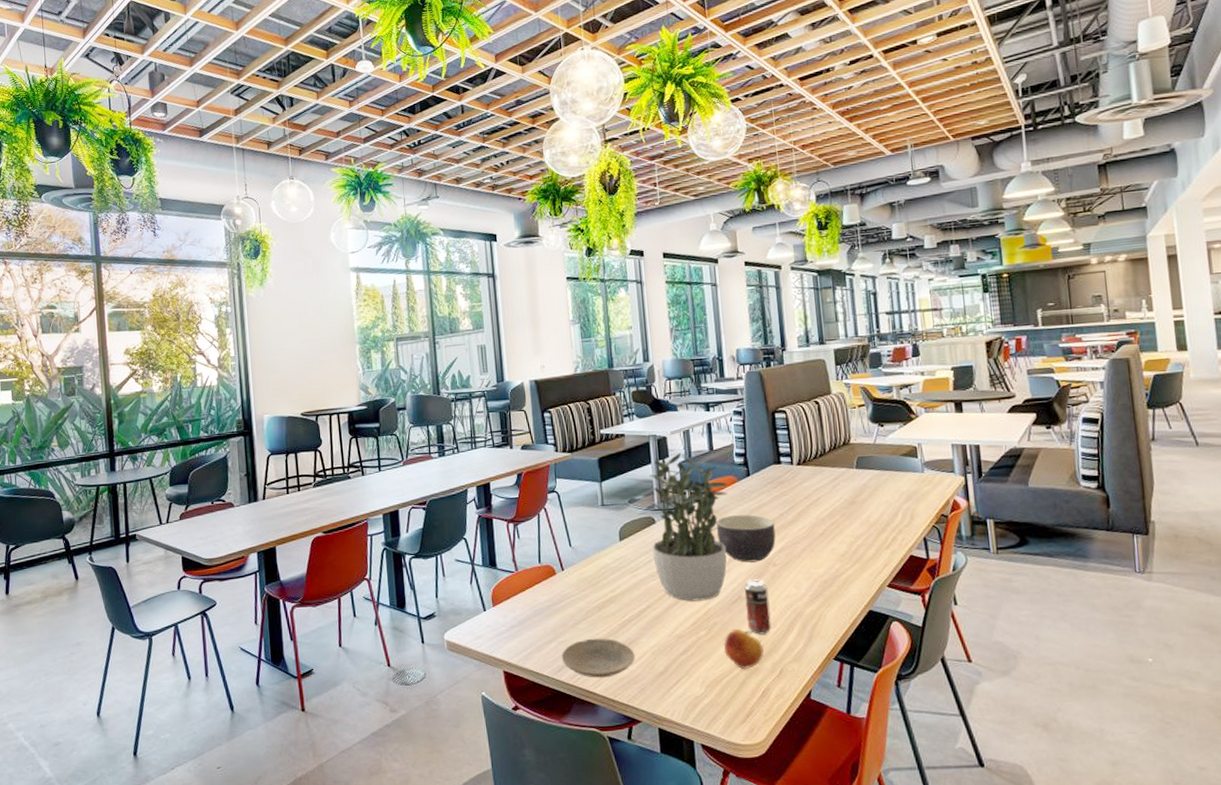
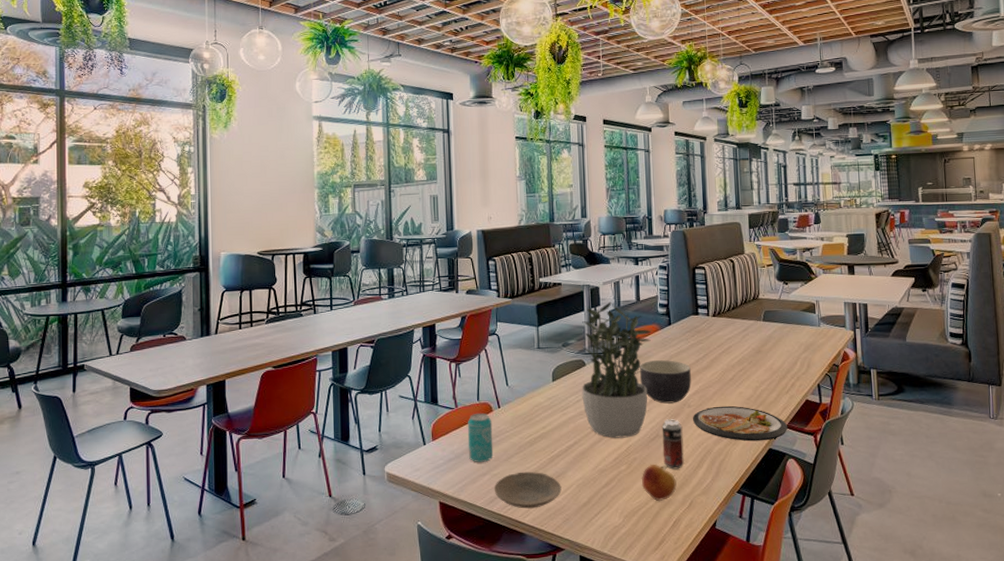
beverage can: none [529,576,559,630] -> present [467,412,494,463]
dish: none [778,563,891,603] -> present [692,405,788,442]

